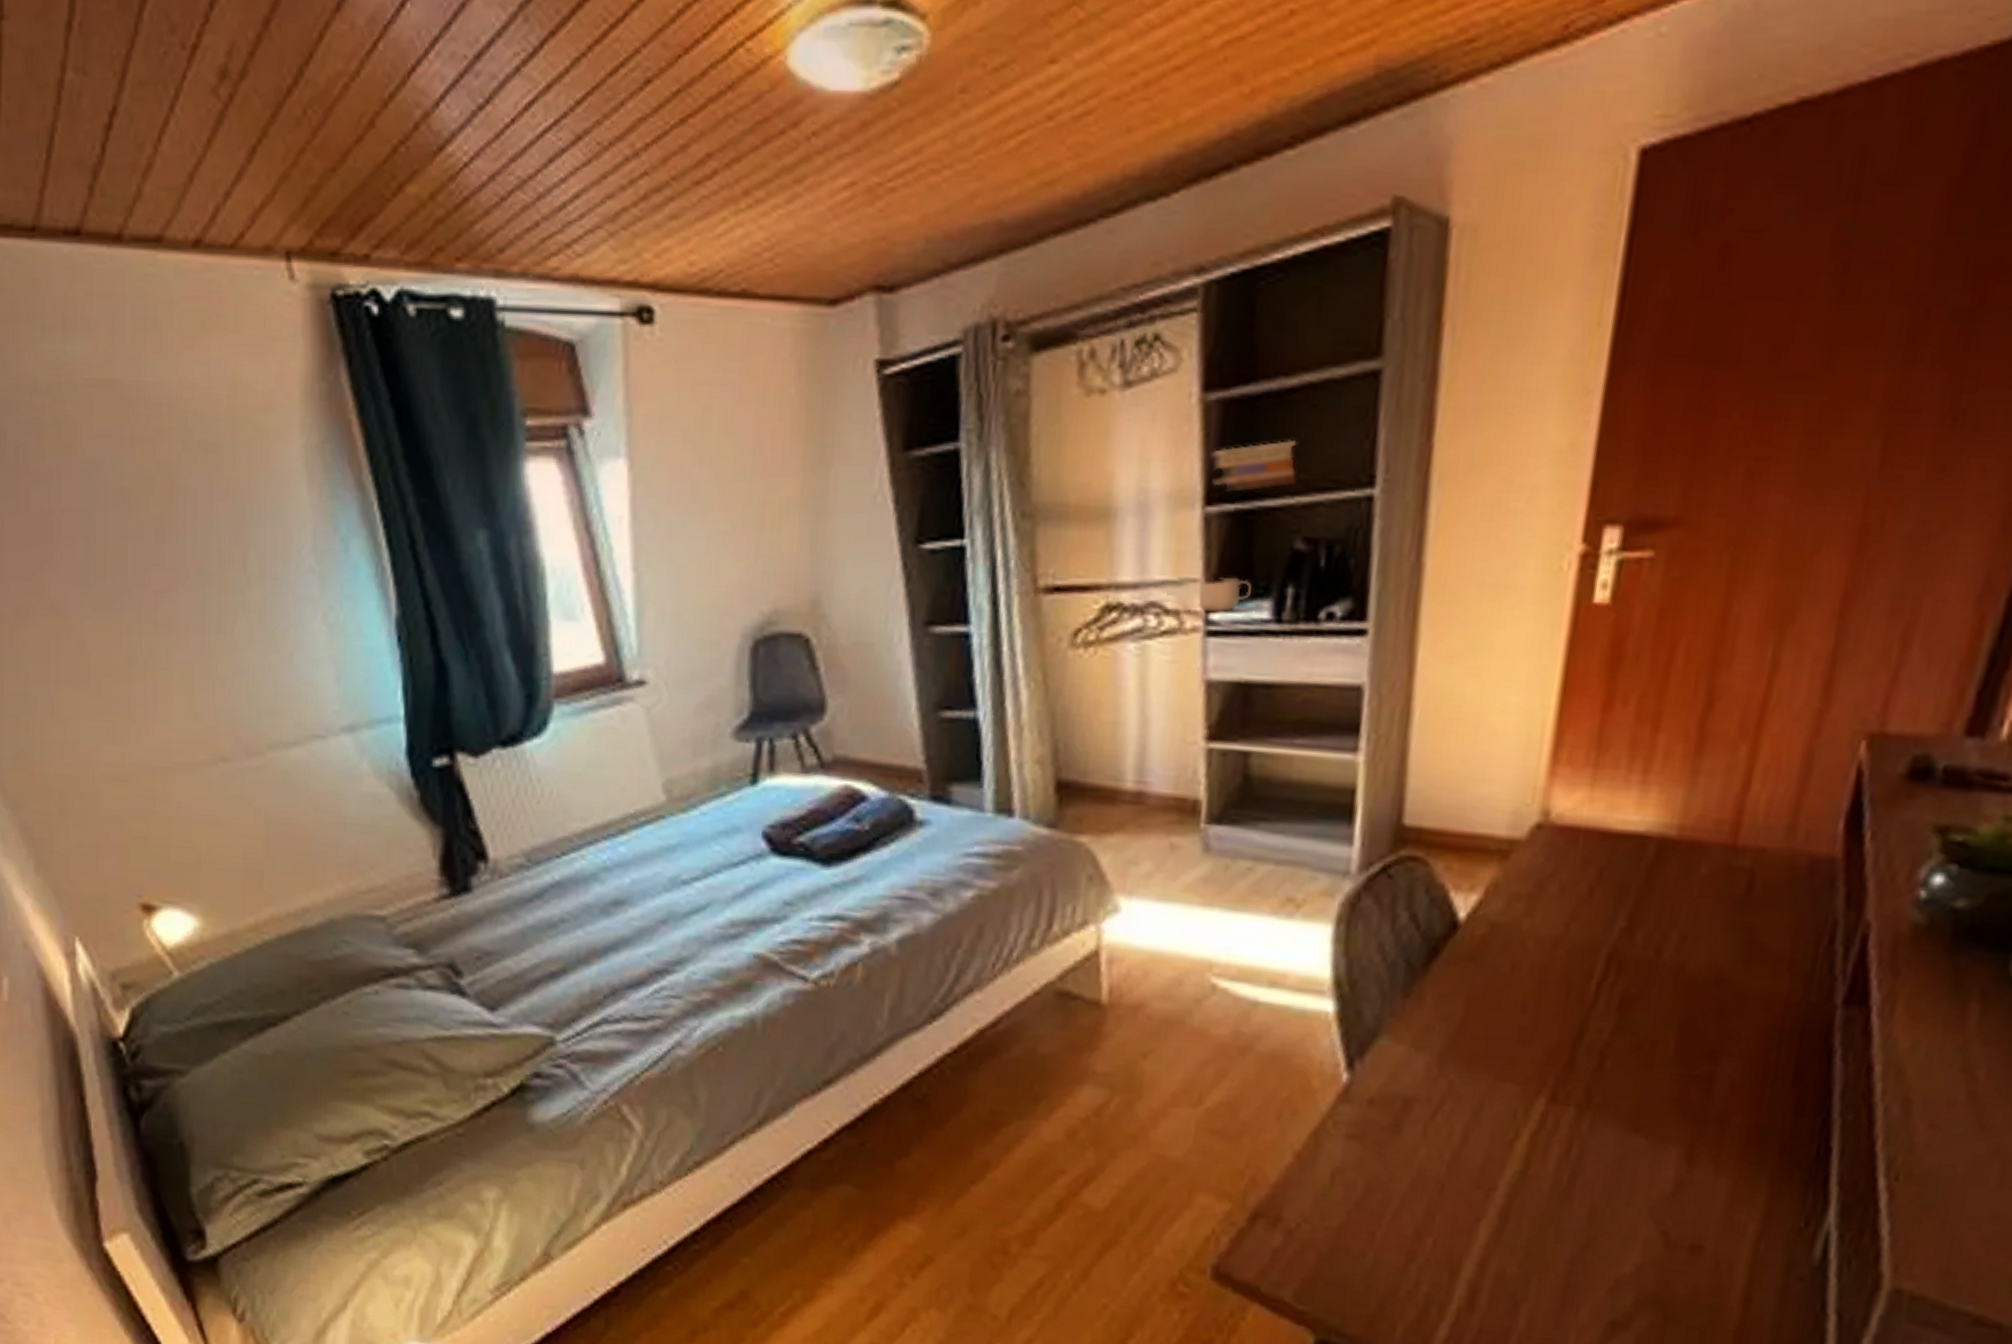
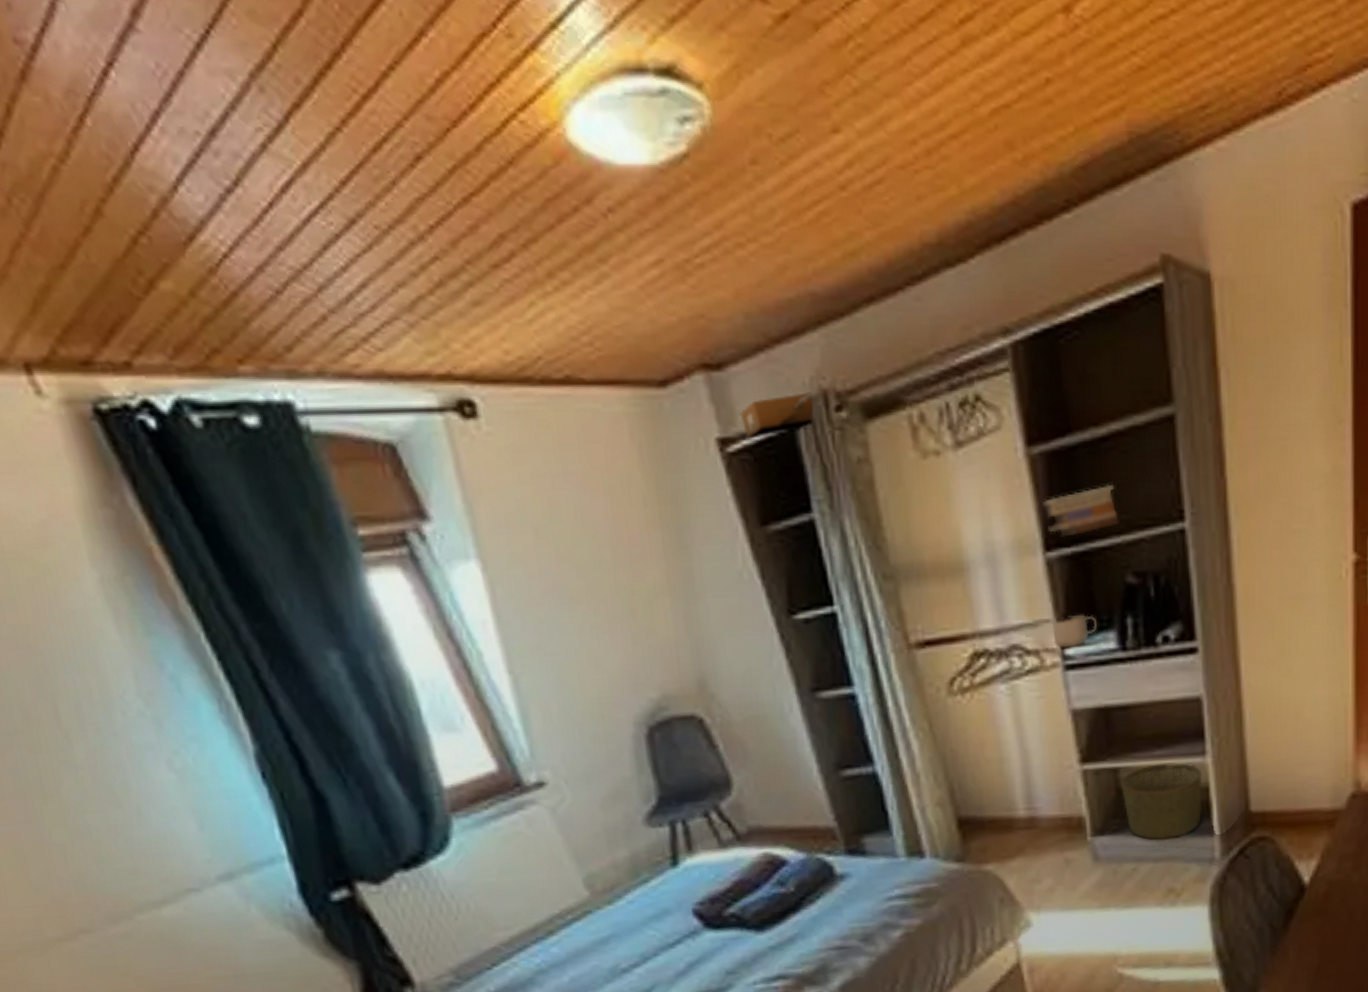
box: none [903,320,983,363] -> present [740,392,815,439]
basket: none [1249,753,1351,841] -> present [1121,762,1203,840]

